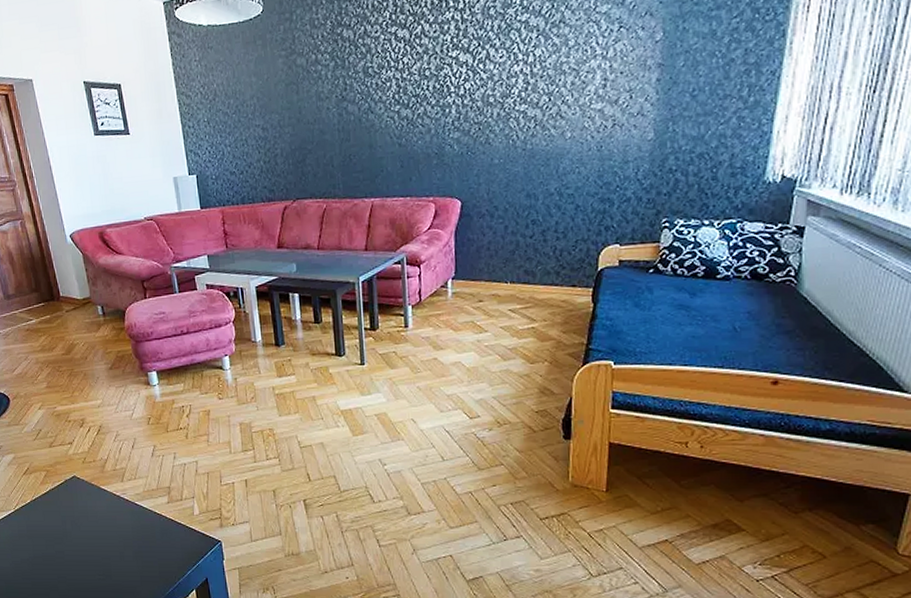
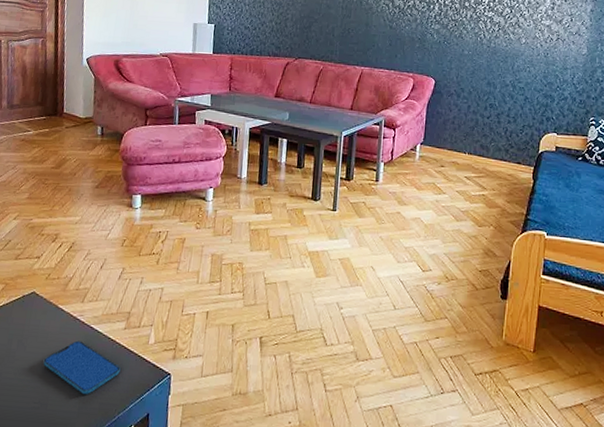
smartphone: none [98,517,172,564] -> present [43,340,121,394]

